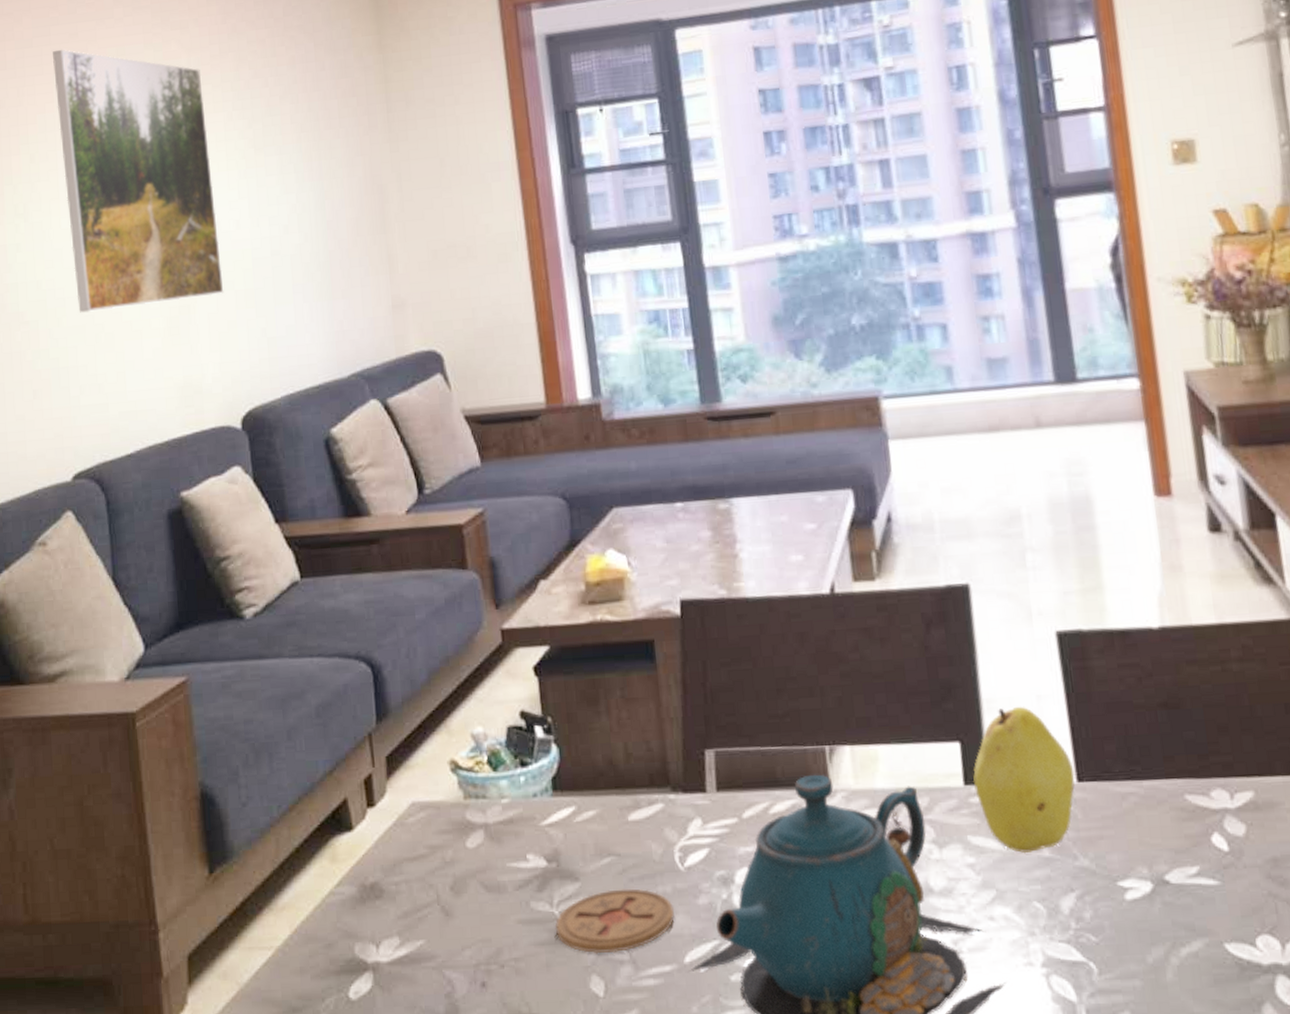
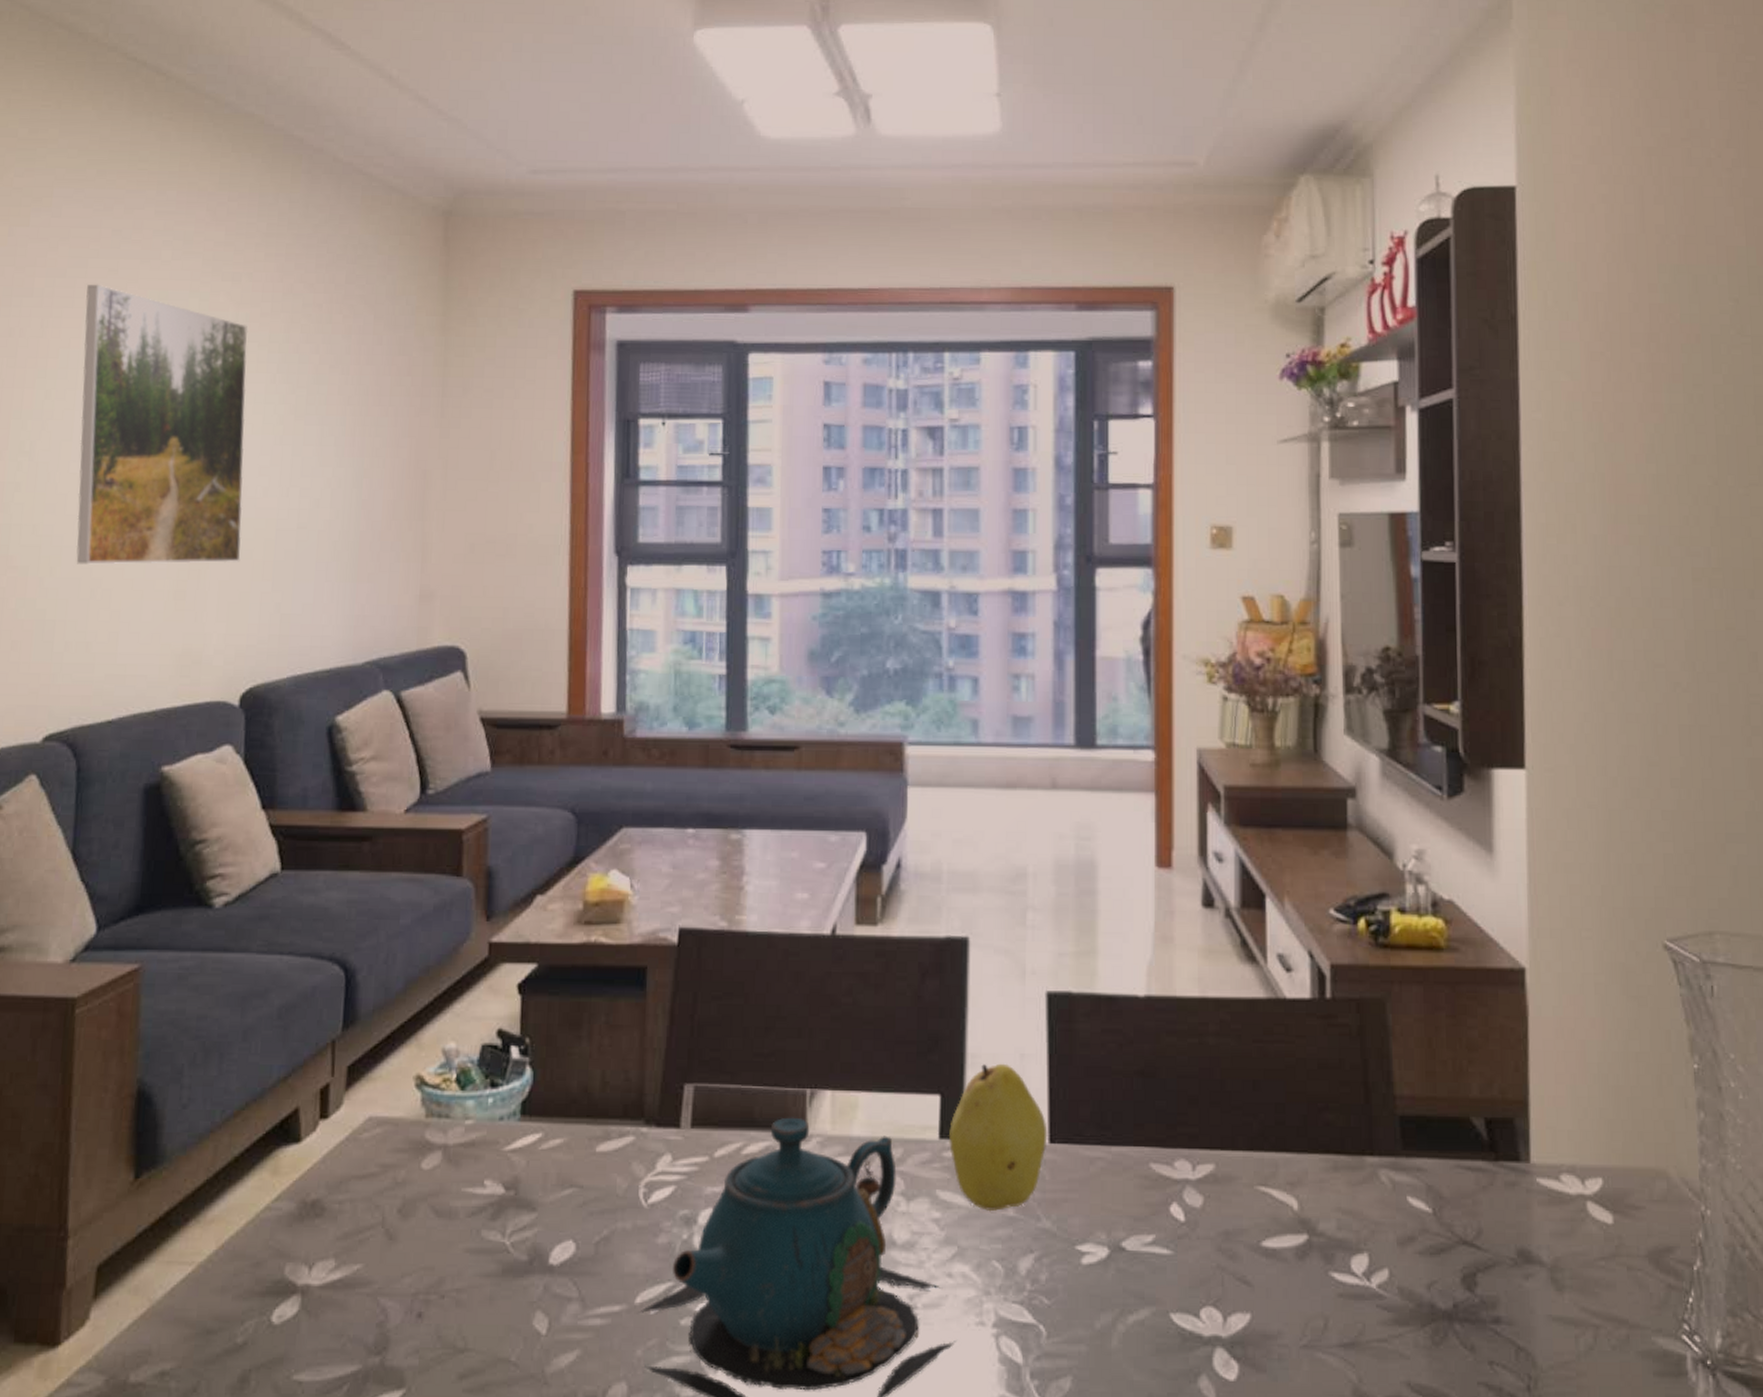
coaster: present [554,888,675,954] -> none [504,1222,632,1290]

